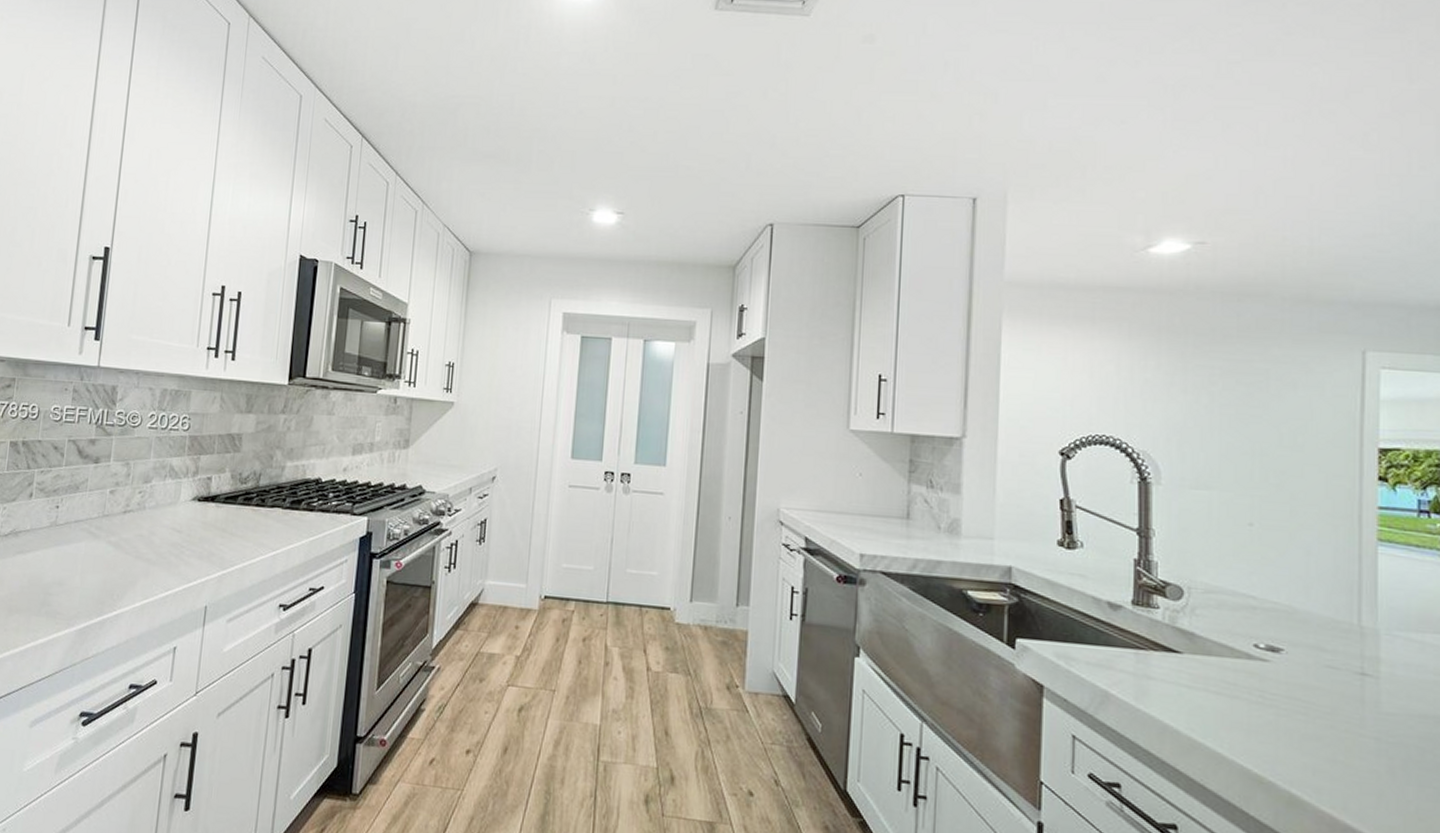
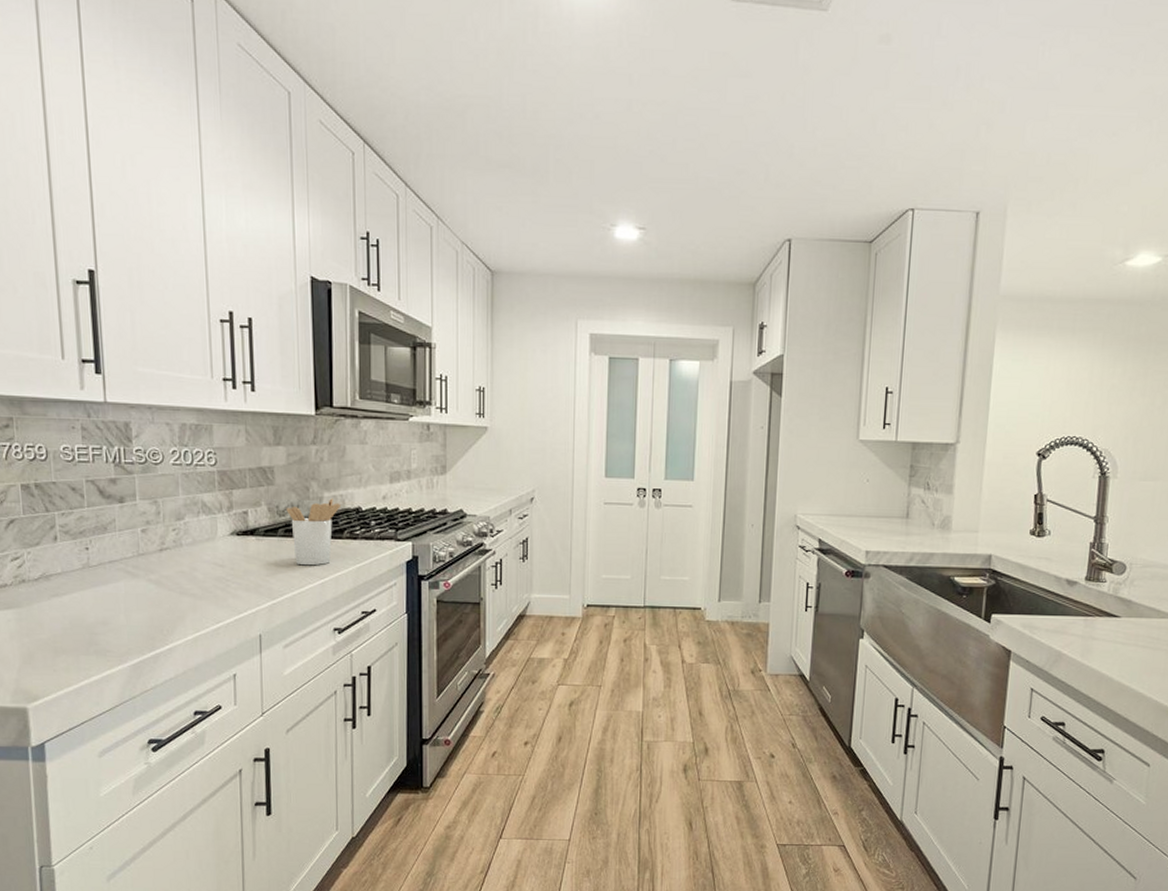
utensil holder: none [248,468,301,537] -> present [286,498,340,566]

